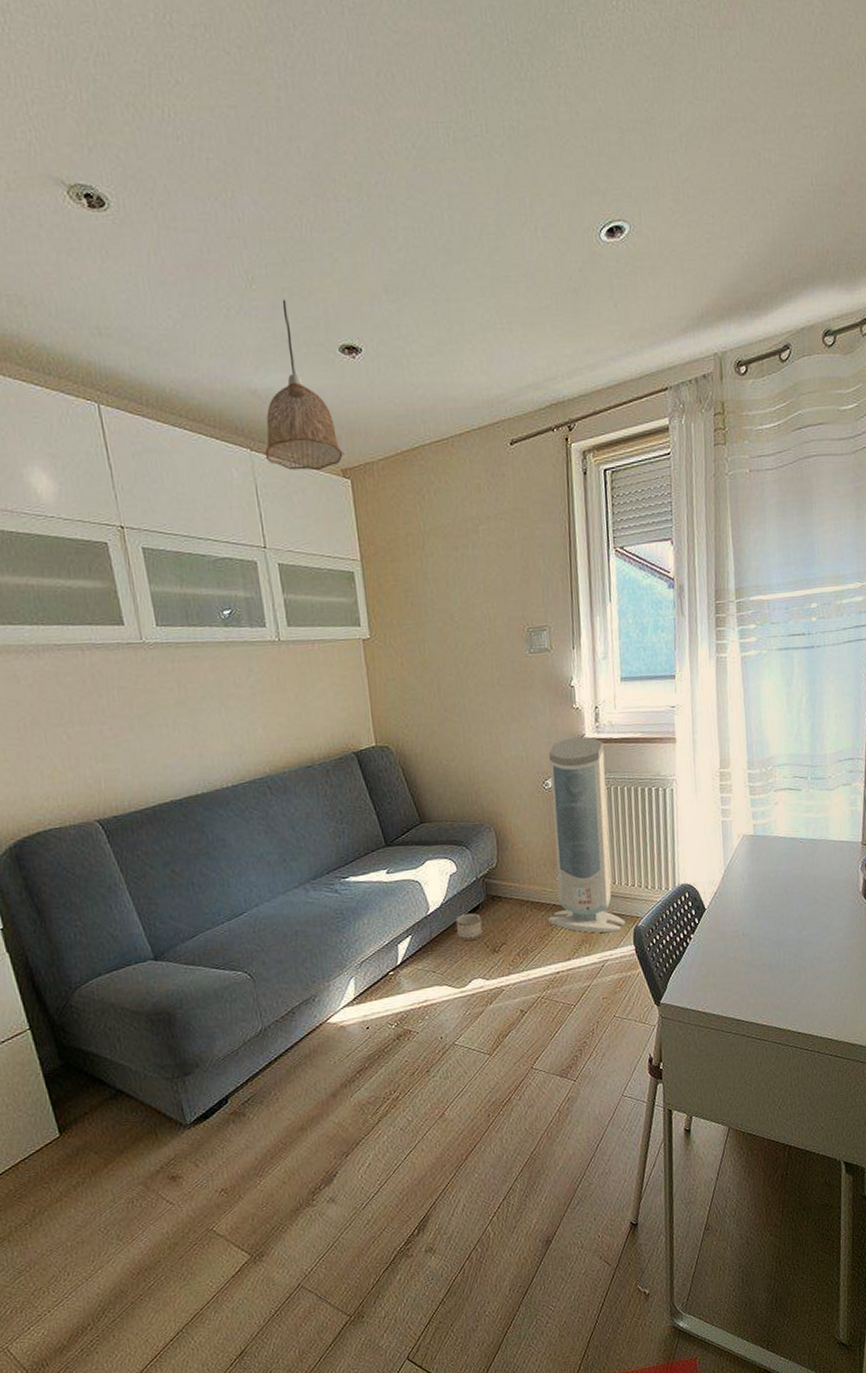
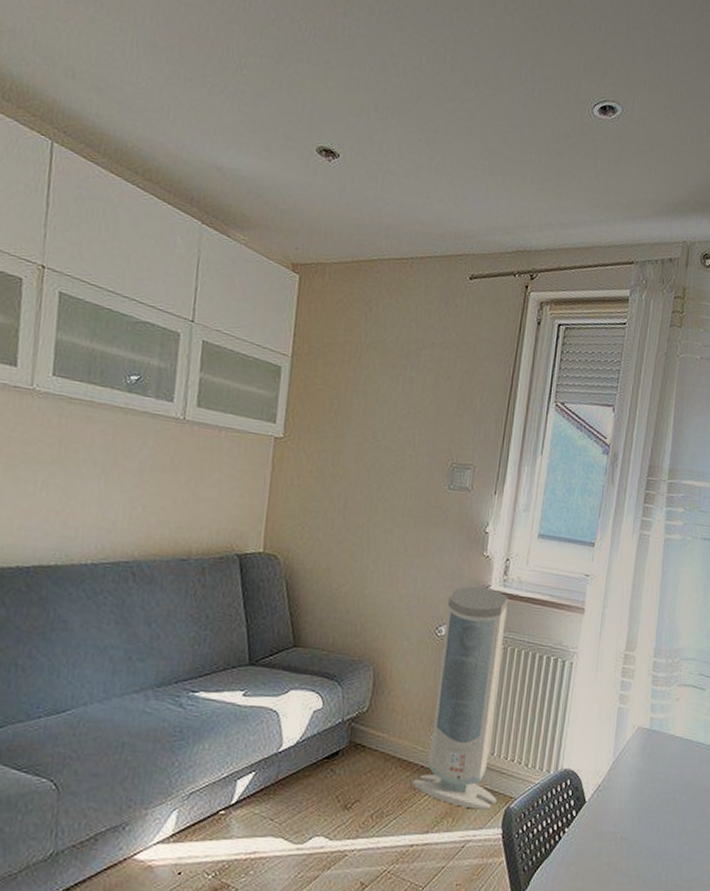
pendant lamp: present [265,299,343,471] -> none [215,90,298,259]
planter: present [455,913,483,941] -> none [306,758,339,791]

